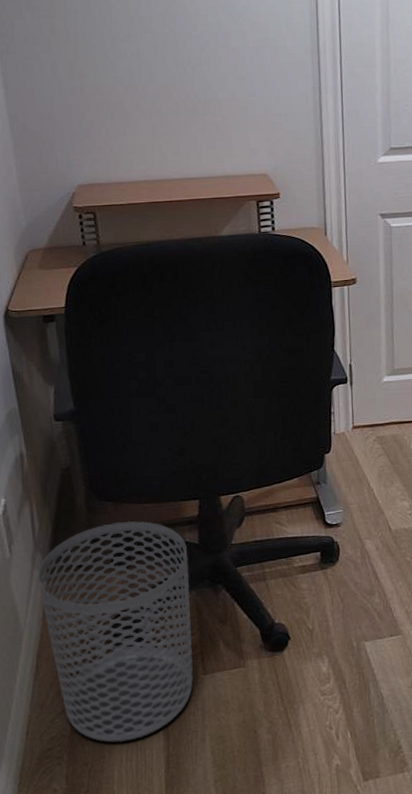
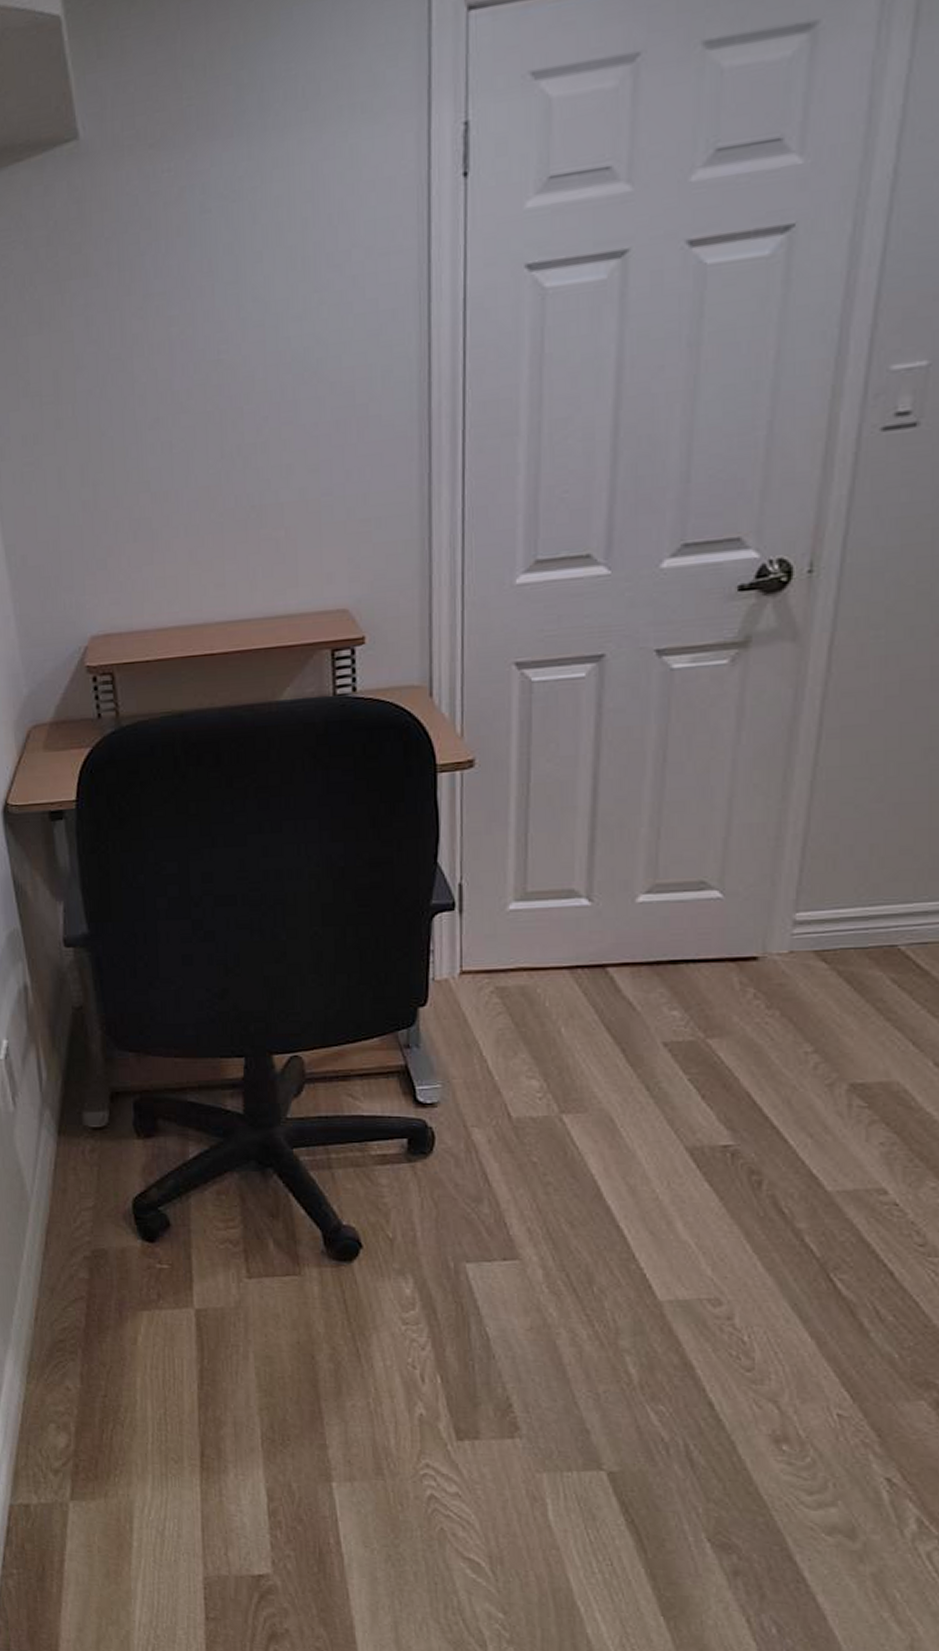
waste bin: present [37,521,194,743] -> none [45,1078,235,1346]

